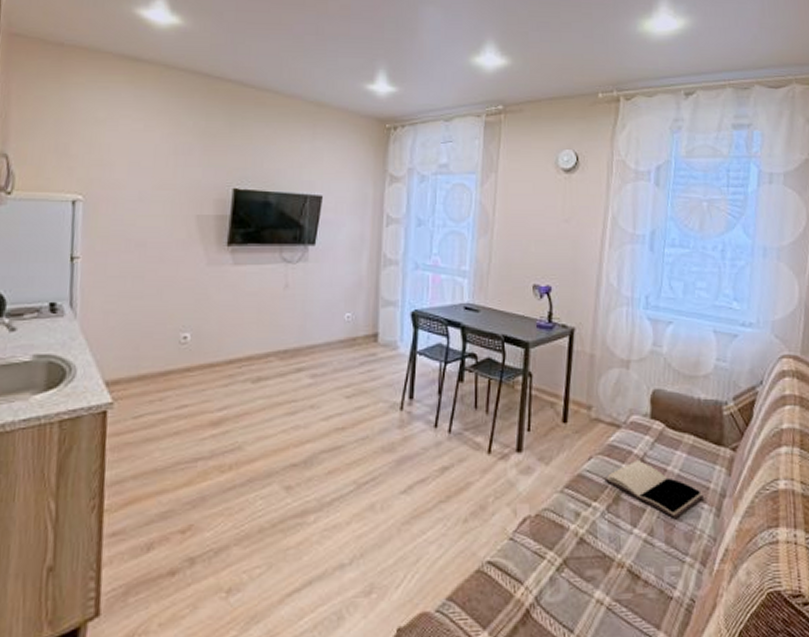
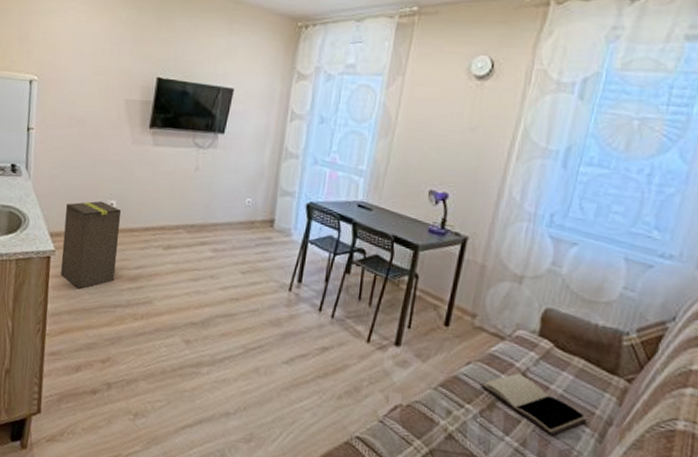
cardboard box: none [121,335,198,445] -> present [61,201,122,289]

